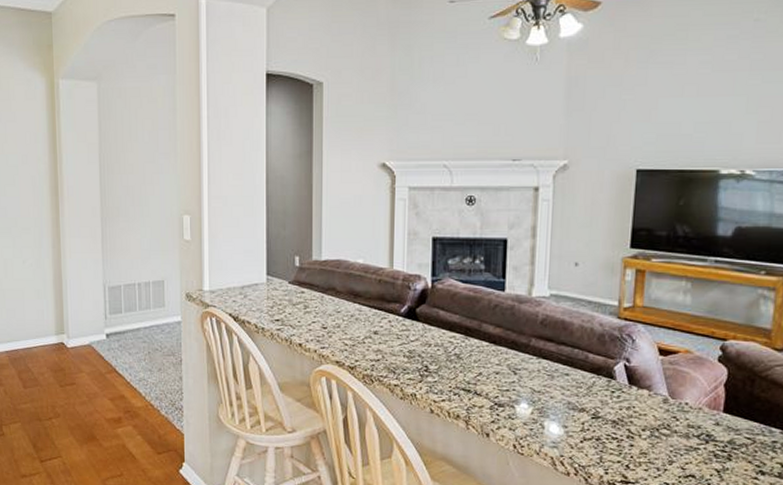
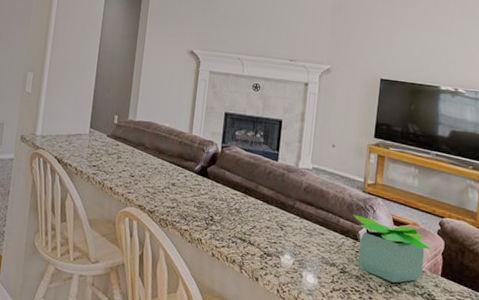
potted plant: none [605,347,709,425] -> present [353,214,431,283]

